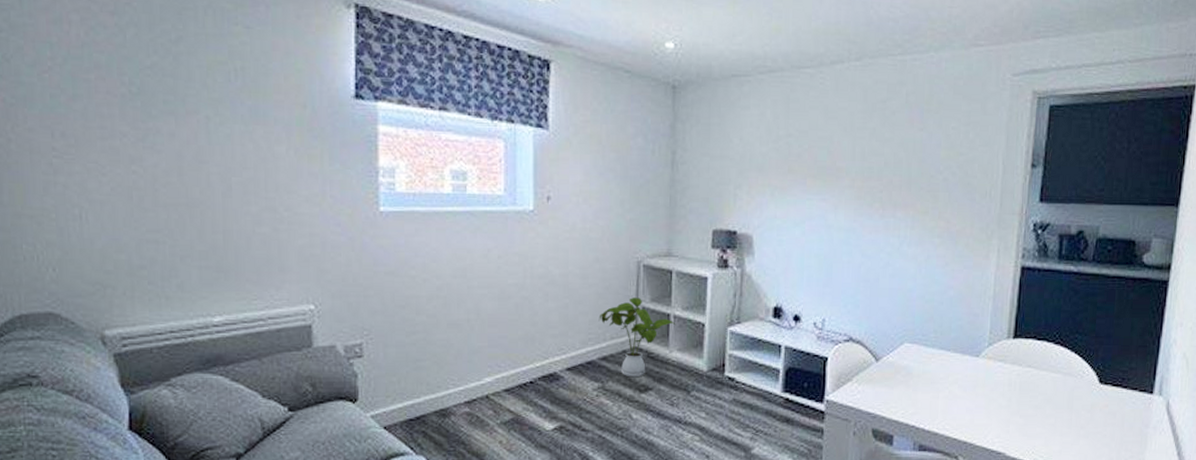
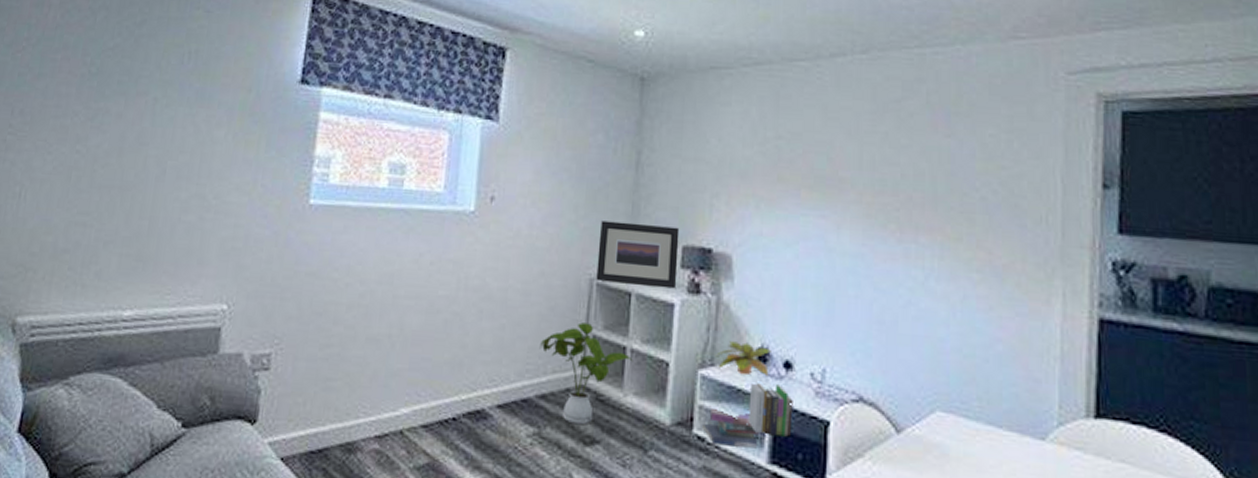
picture frame: none [643,212,710,265] -> present [596,220,680,289]
books: none [732,354,775,383] -> present [702,406,759,450]
plant: none [740,303,784,328] -> present [715,341,771,376]
books: none [767,332,801,372] -> present [748,382,793,437]

